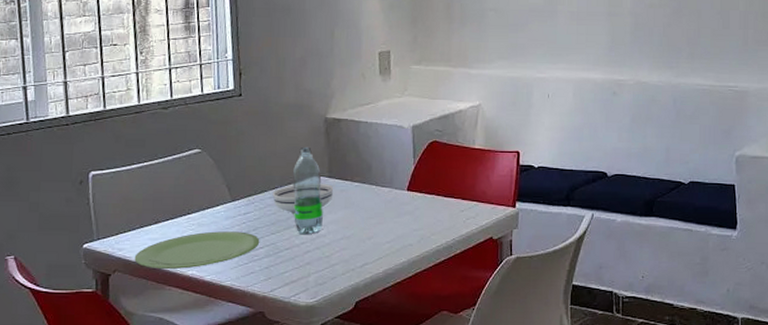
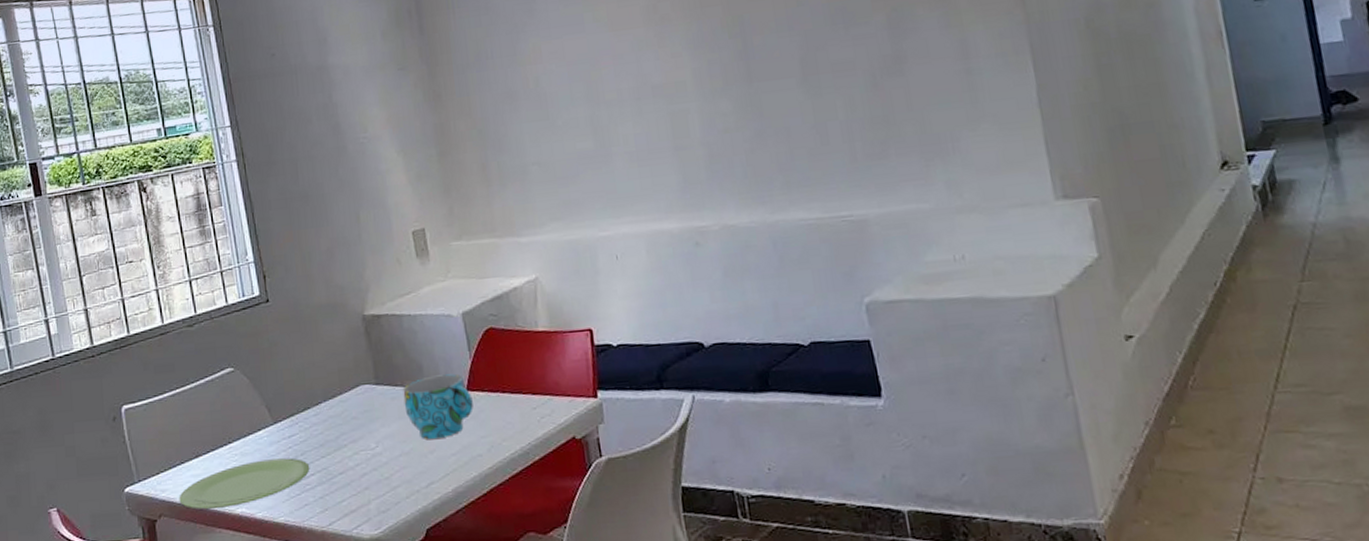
bowl: present [272,183,334,214] -> none [316,392,384,431]
bottle: present [292,148,323,234] -> none [335,352,377,454]
cup: none [351,175,411,227] -> present [403,373,473,439]

